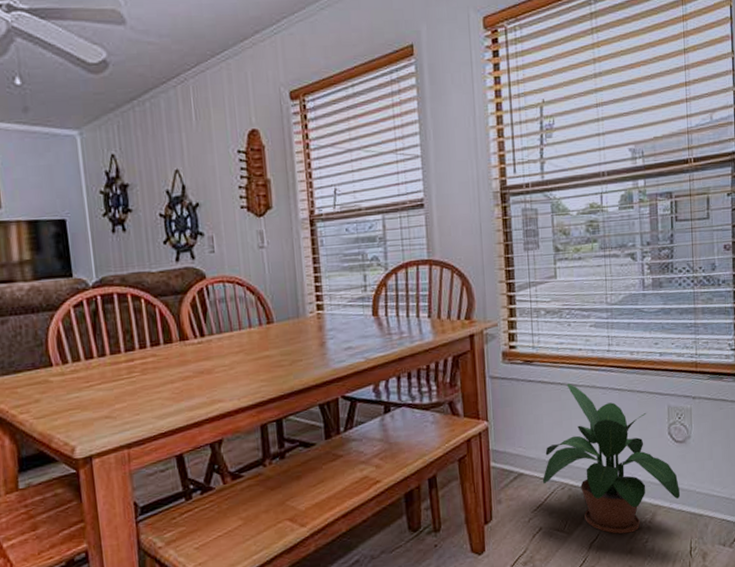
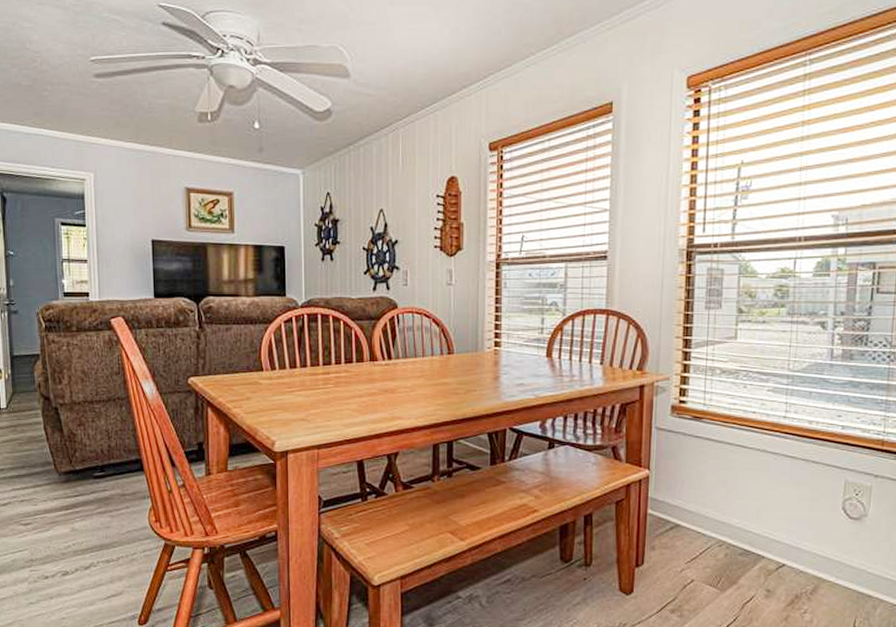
potted plant: present [542,384,681,534] -> none [699,445,849,601]

